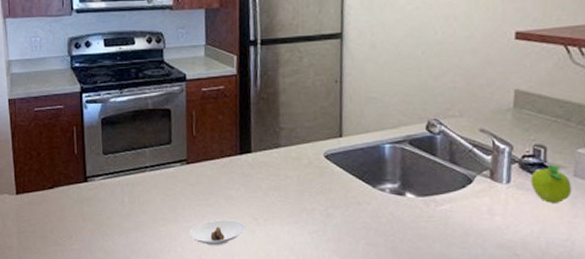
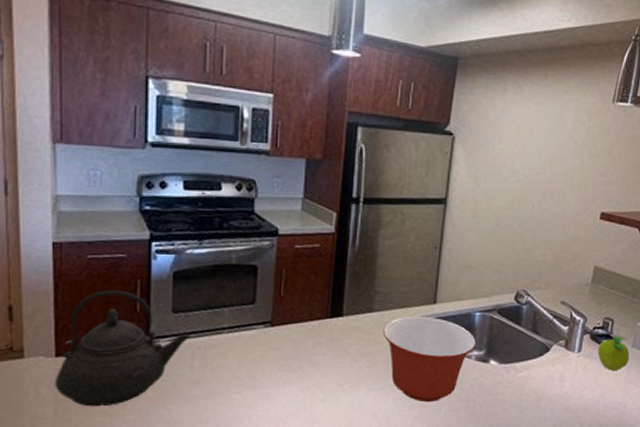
teakettle: none [17,136,120,237] -> present [56,289,191,407]
saucer: present [189,220,245,246] -> none [267,386,329,414]
mixing bowl: none [291,150,389,237] -> present [382,316,476,403]

